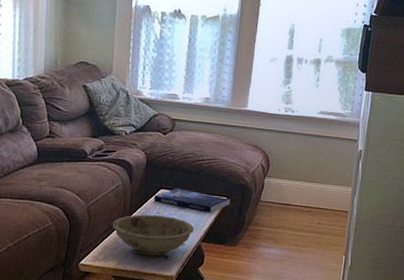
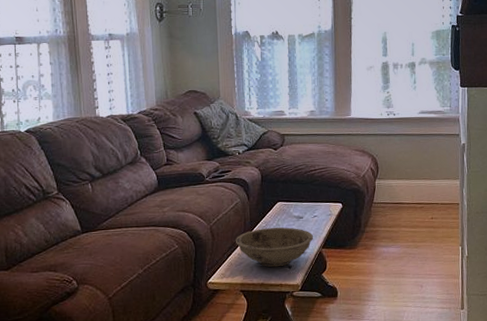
book: present [153,189,231,213] -> none [272,200,346,220]

